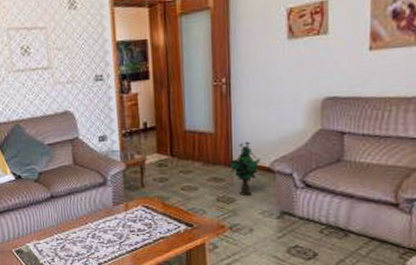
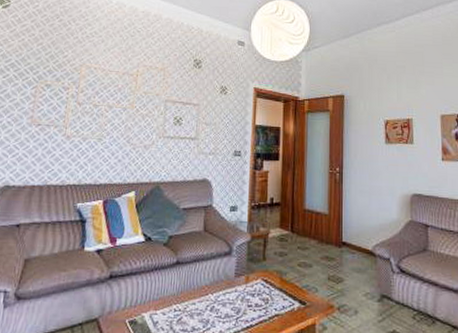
decorative plant: present [228,141,261,196] -> none [339,225,365,277]

